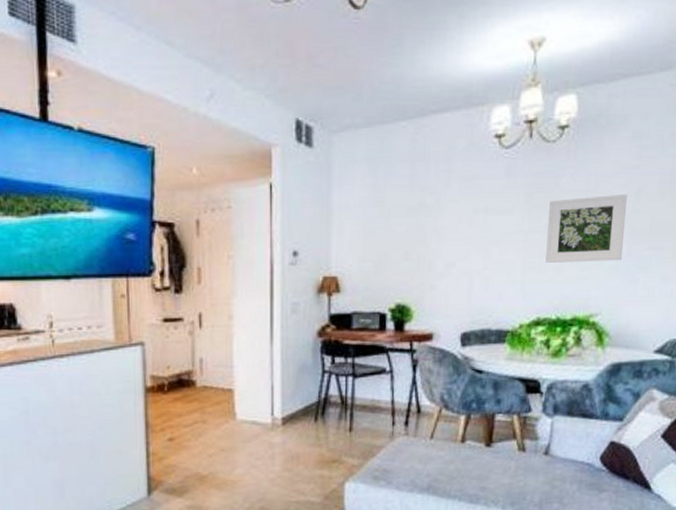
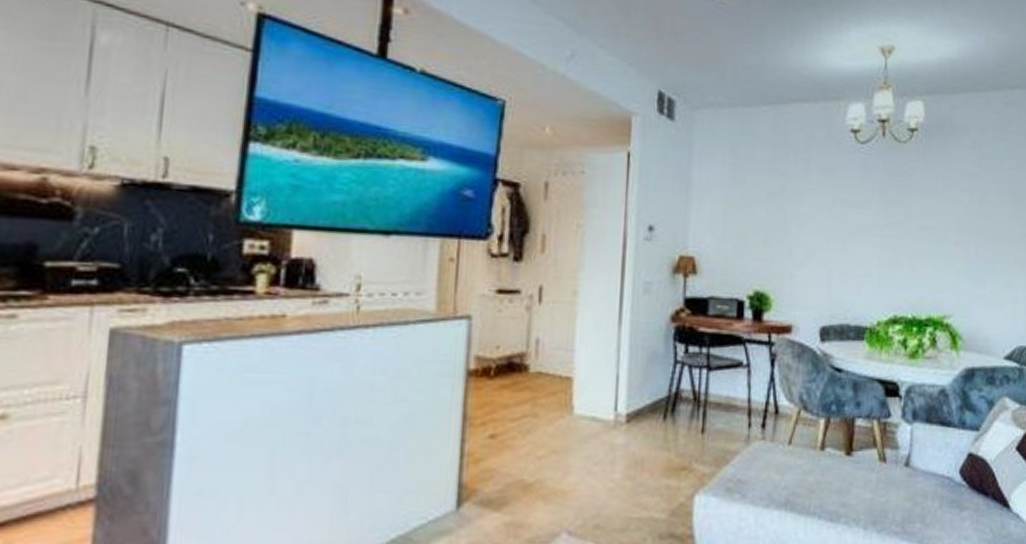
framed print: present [546,193,627,263] -> none [901,198,972,264]

